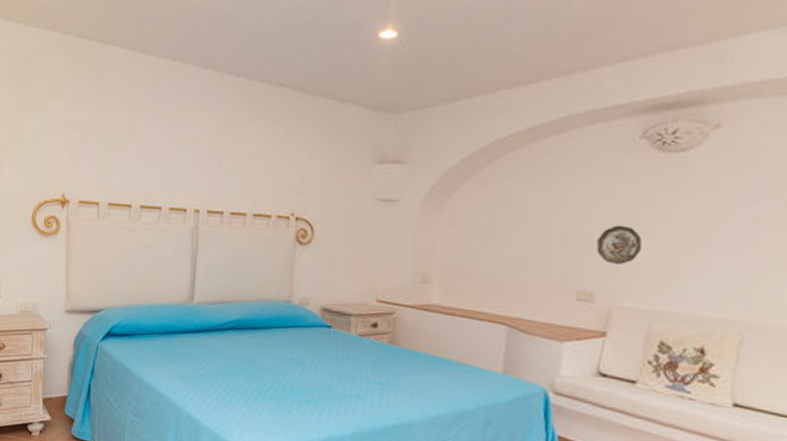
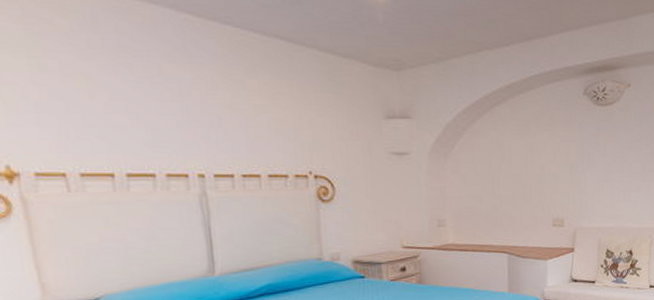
decorative plate: present [596,225,642,264] -> none [562,164,590,195]

